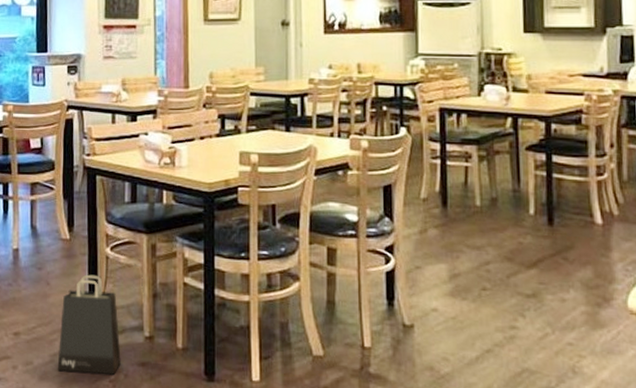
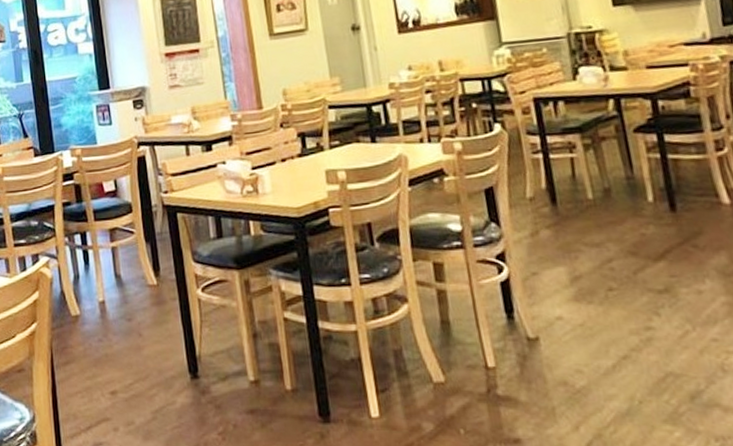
shopping bag: present [57,274,121,375] -> none [158,320,228,429]

